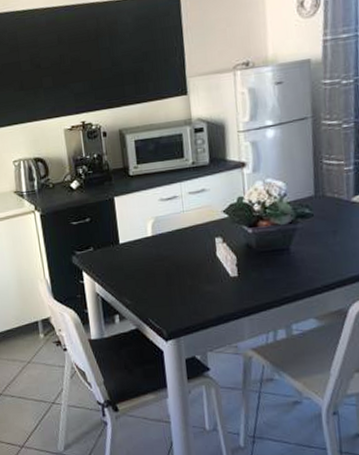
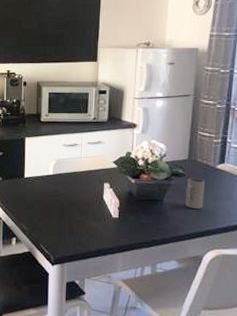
mug: none [316,216,341,254] -> present [186,177,205,209]

